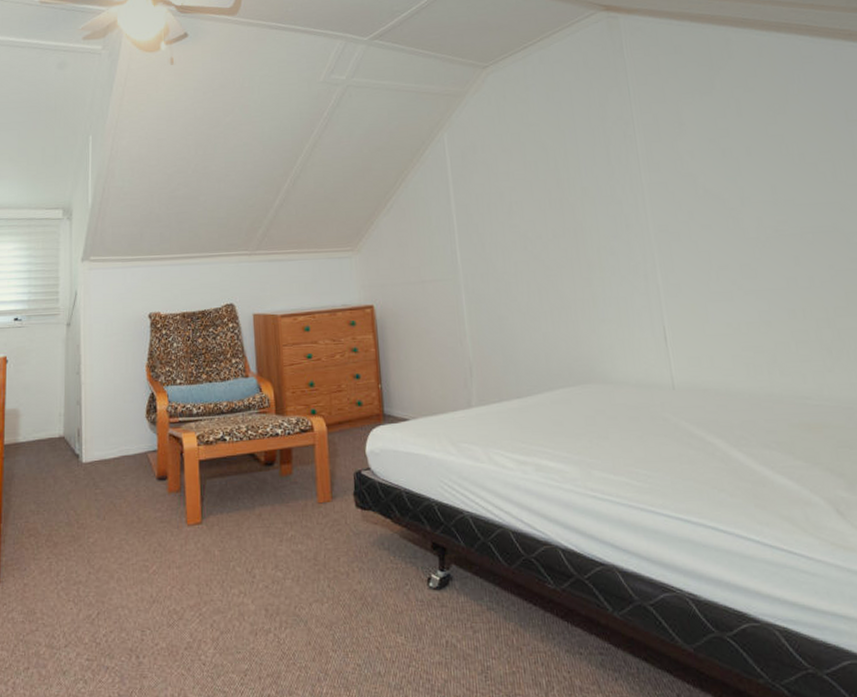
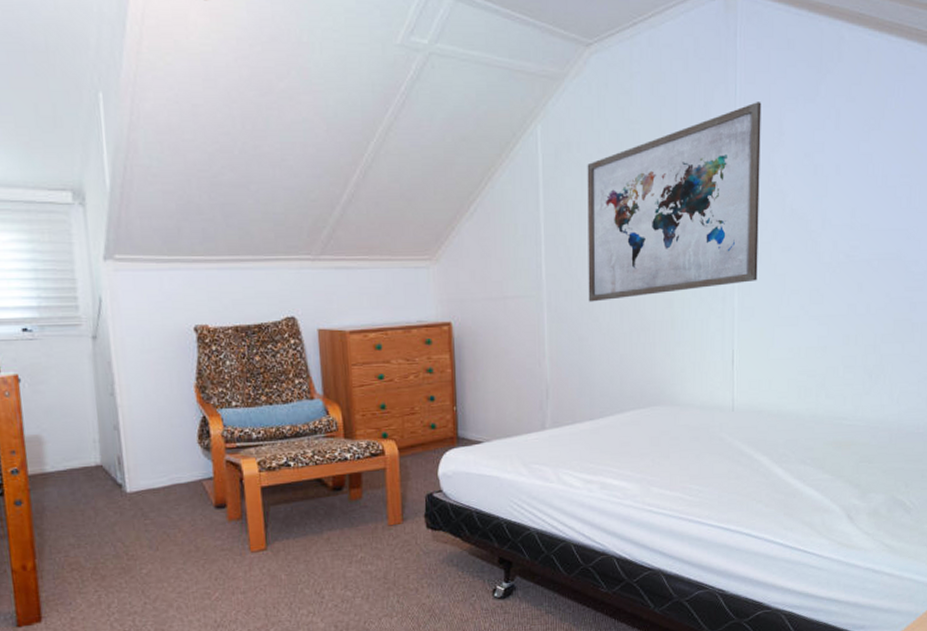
wall art: none [492,99,680,283] -> present [587,102,762,302]

